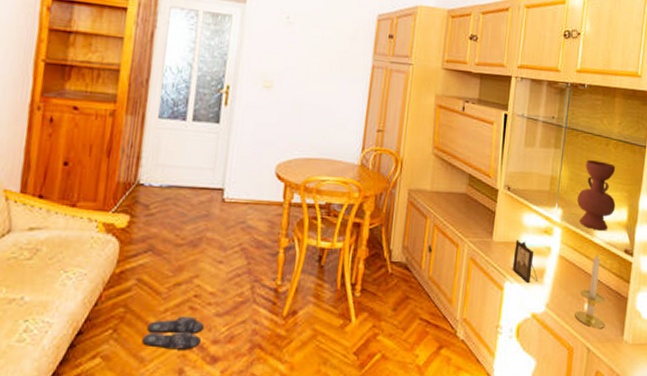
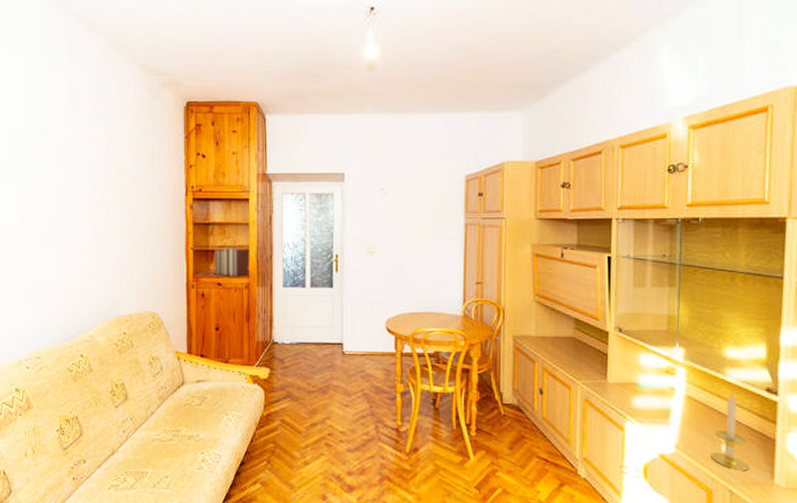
books: none [69,62,121,101] -> present [213,245,250,276]
slippers: present [142,315,204,350] -> none [290,451,339,480]
photo frame: present [512,239,538,284] -> none [632,380,664,424]
decorative vase: present [576,160,616,231] -> none [701,296,750,369]

